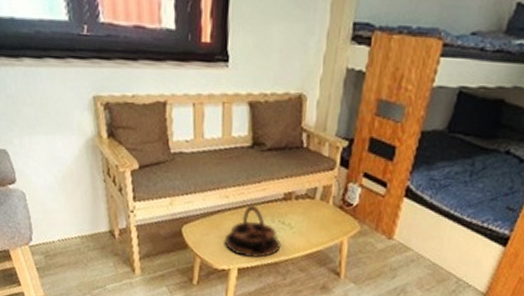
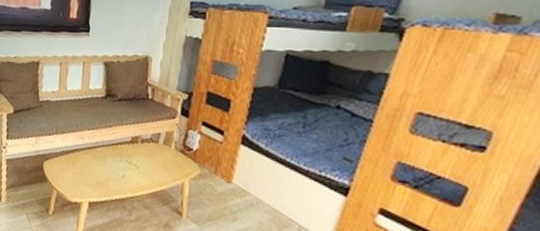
serving tray: present [225,205,281,258] -> none [79,146,128,194]

